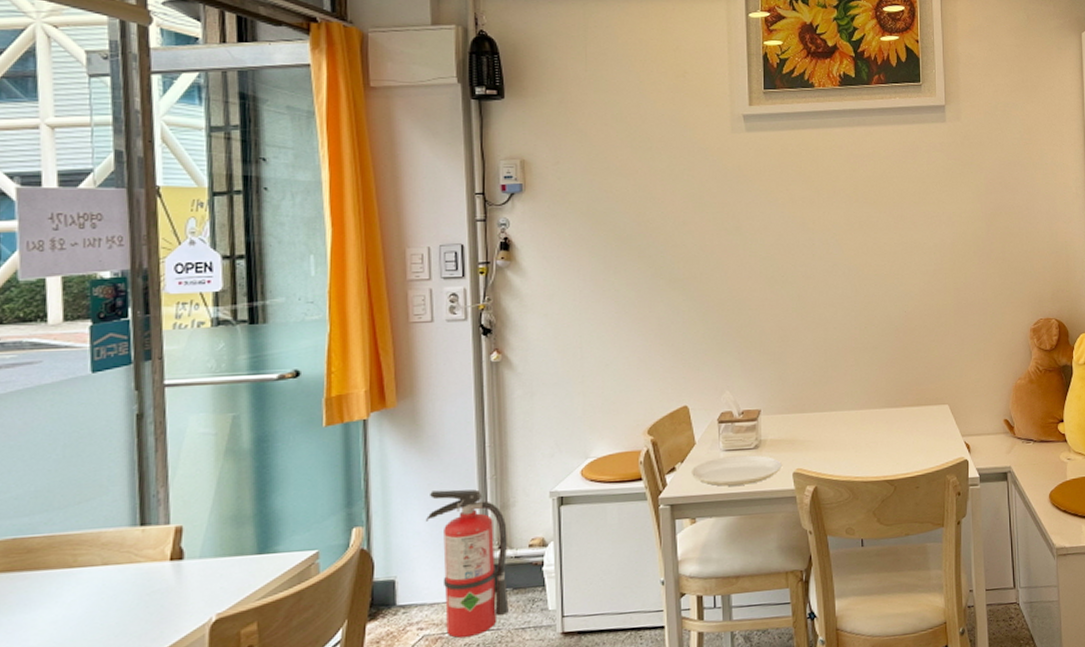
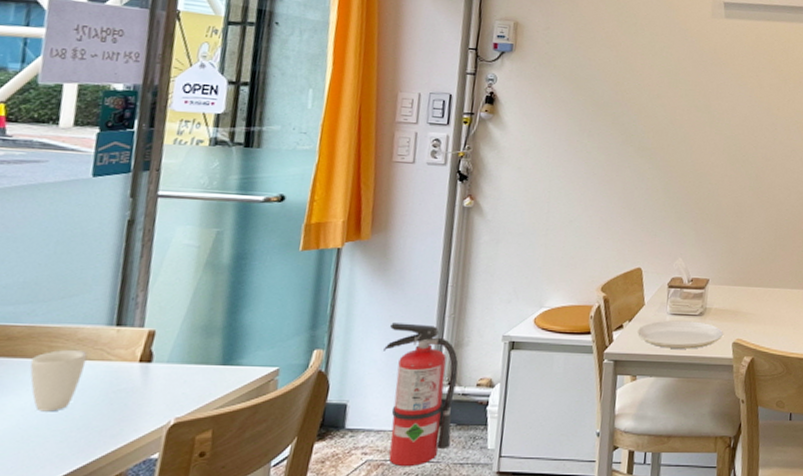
cup: none [55,554,115,623] -> present [30,349,88,412]

